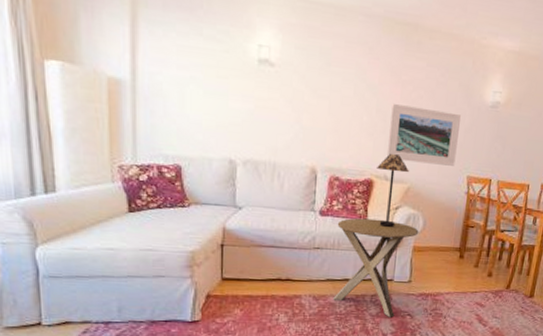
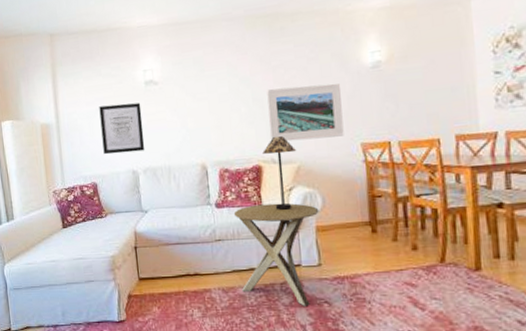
wall art: none [194,74,250,140] -> present [99,103,145,155]

